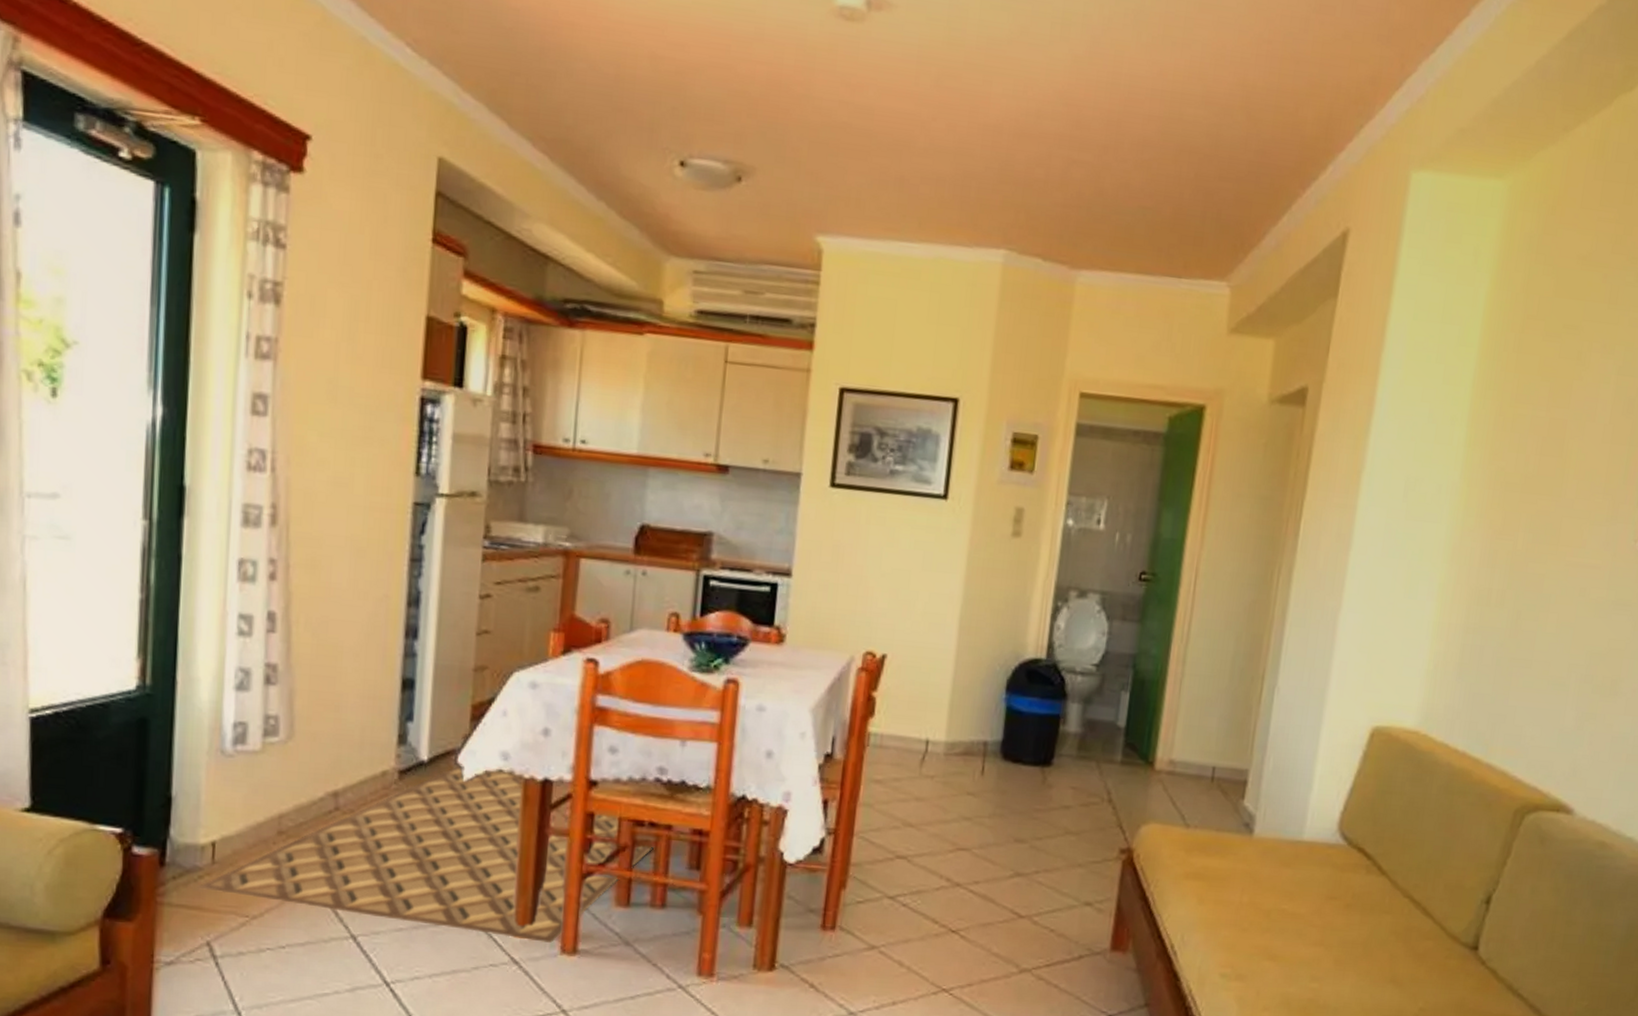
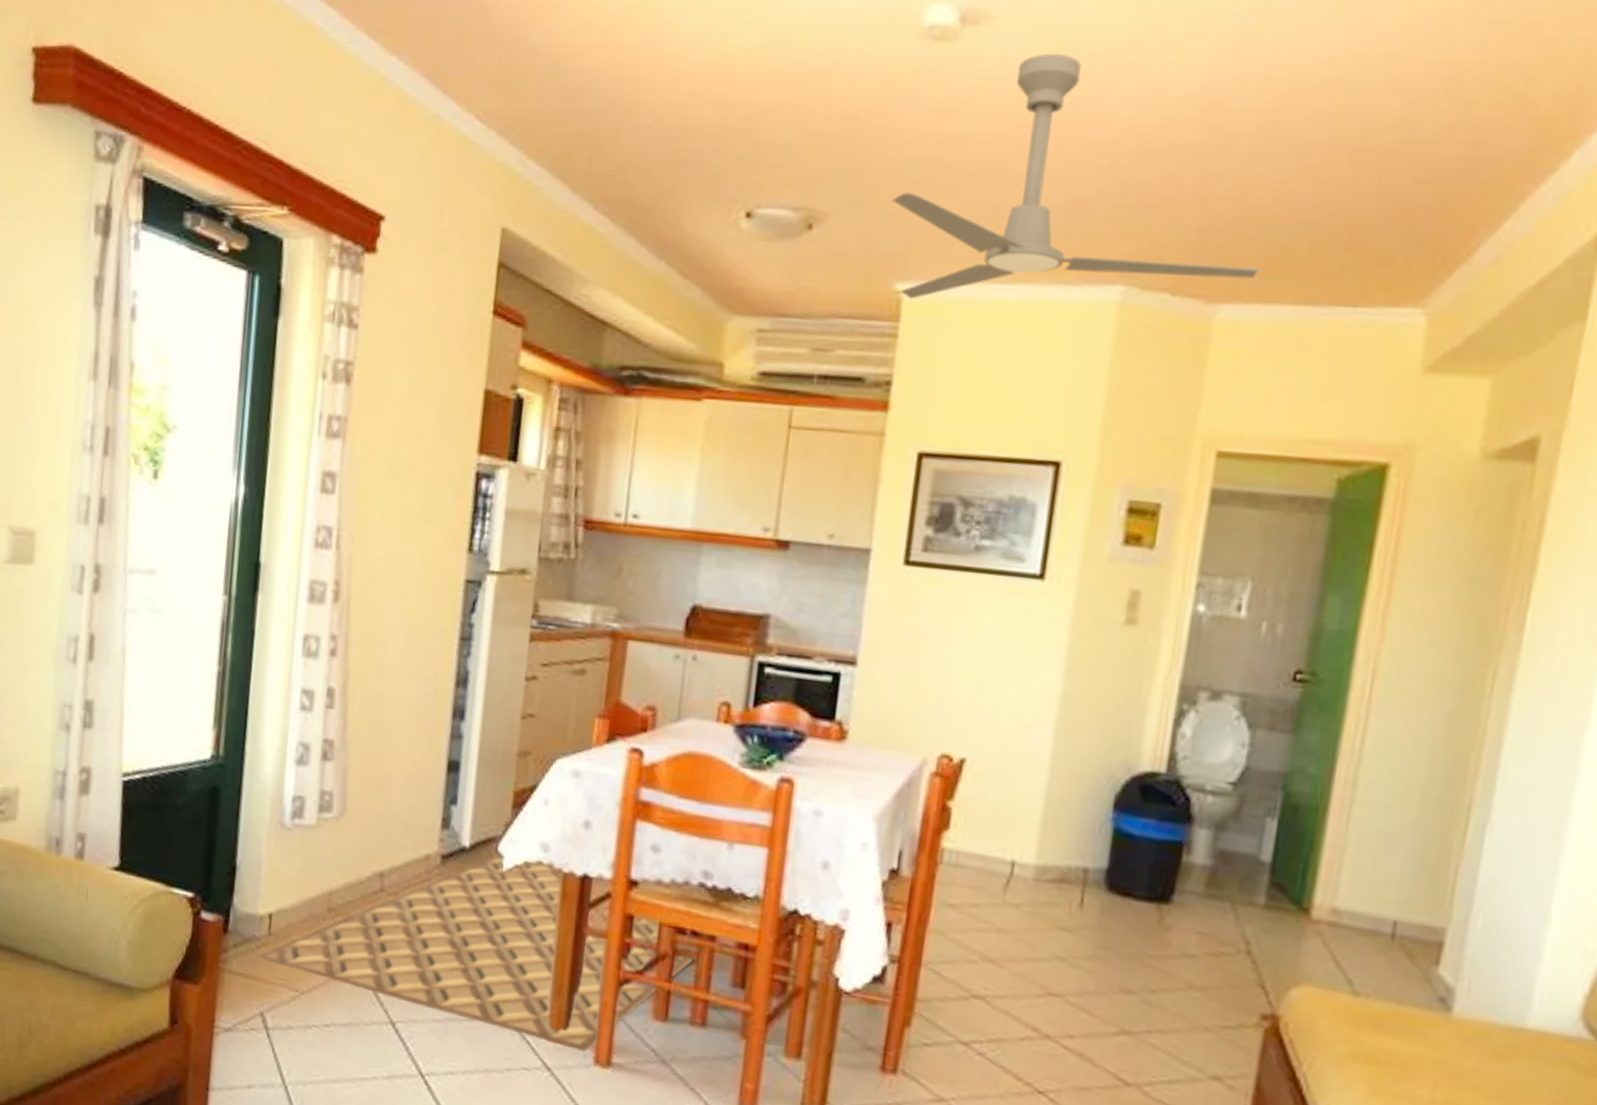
ceiling fan: none [812,42,1112,251] -> present [892,53,1263,299]

